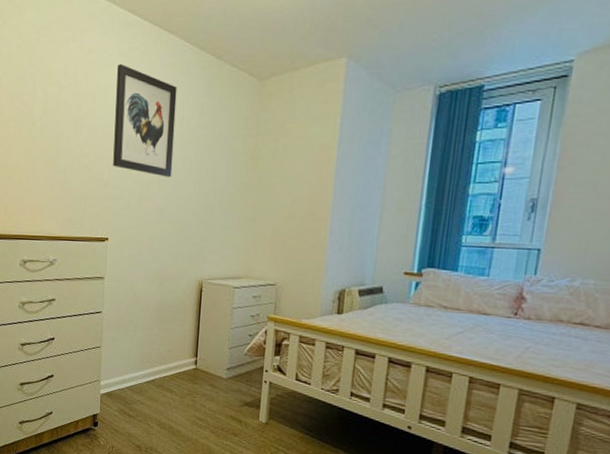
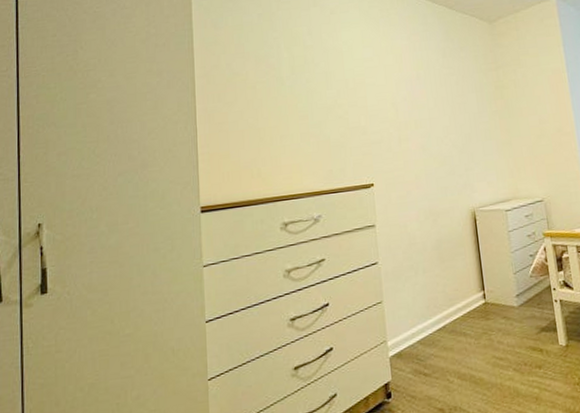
wall art: present [113,63,177,177] -> none [360,20,427,116]

